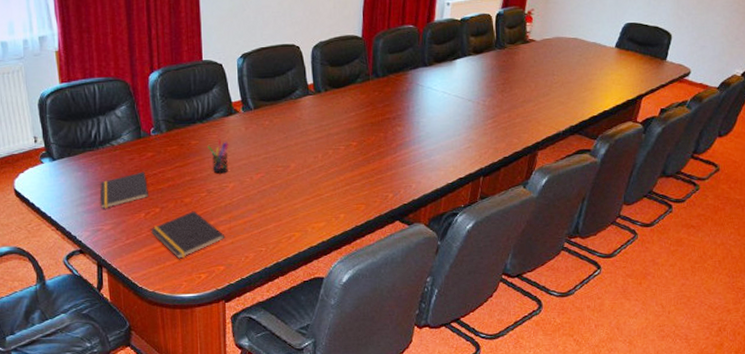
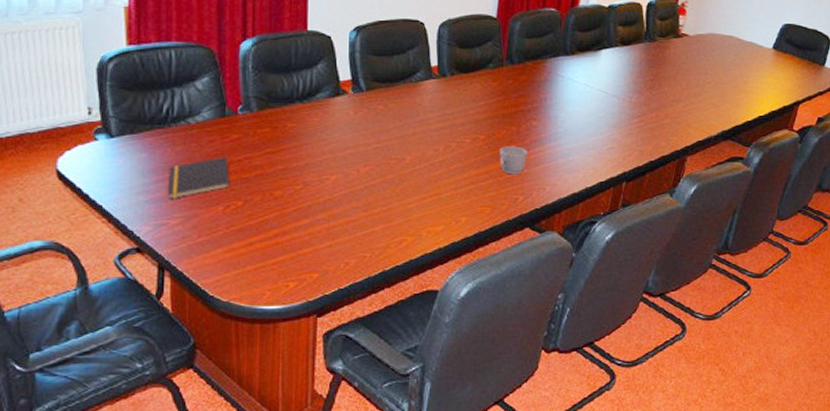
notepad: present [150,211,226,259] -> none [228,206,322,263]
pen holder: present [207,139,229,174] -> none [307,122,334,164]
mug: none [370,150,394,175] -> present [499,146,527,175]

